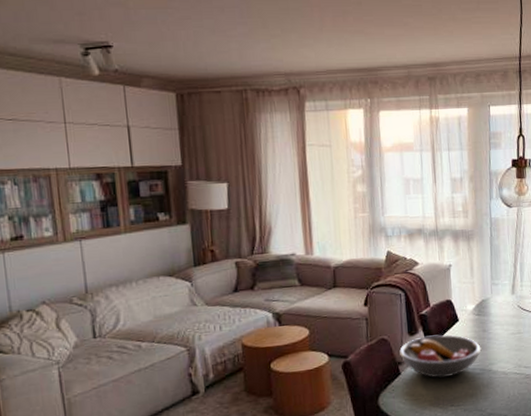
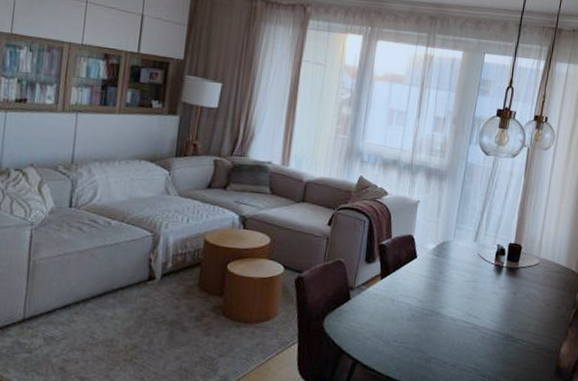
fruit bowl: present [398,335,482,378] -> none [352,267,435,312]

